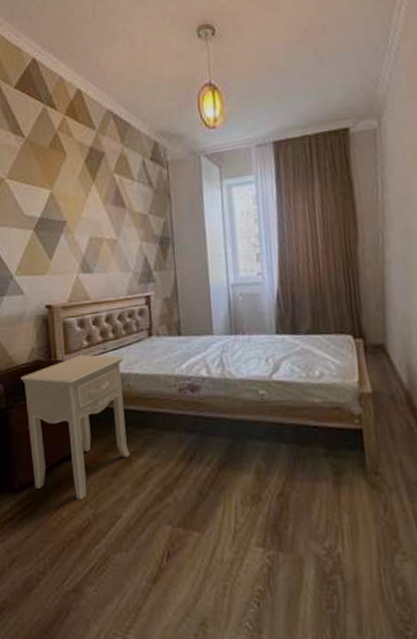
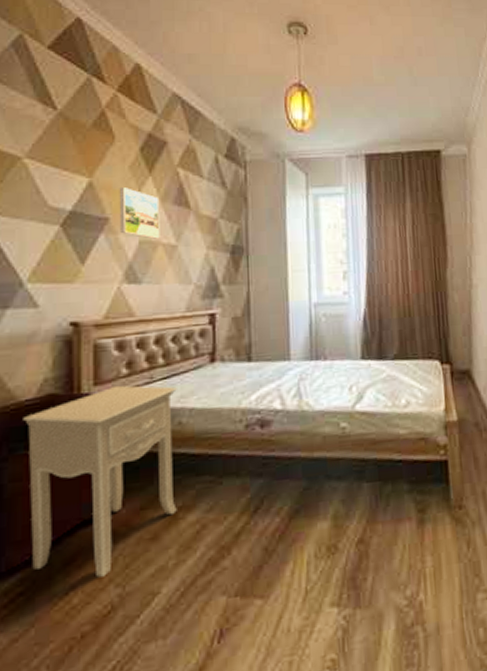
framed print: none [72,195,104,236] -> present [119,188,160,239]

